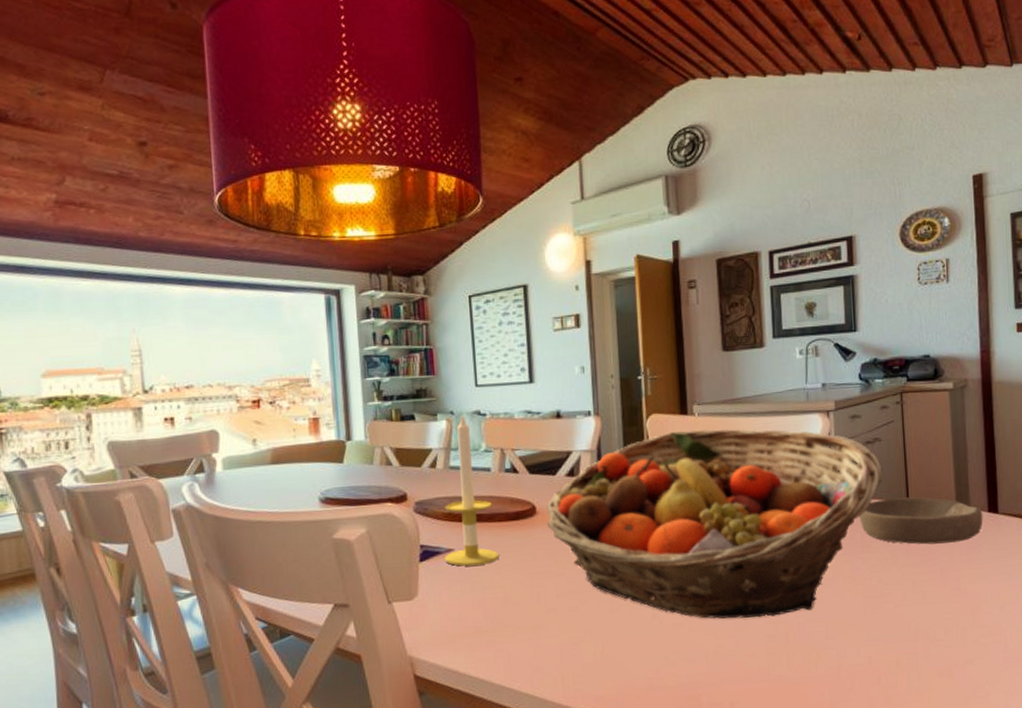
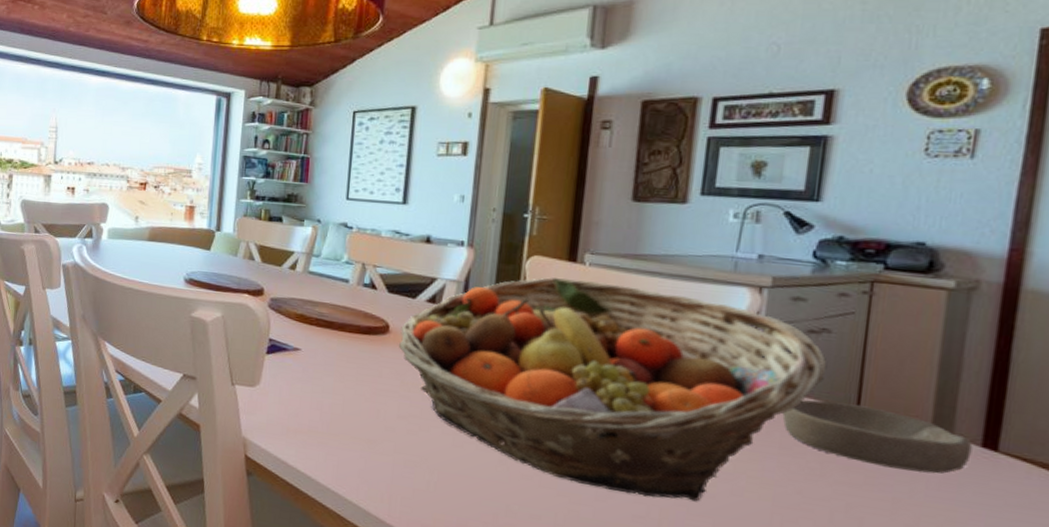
candle: present [444,413,499,566] -> none [290,222,345,370]

